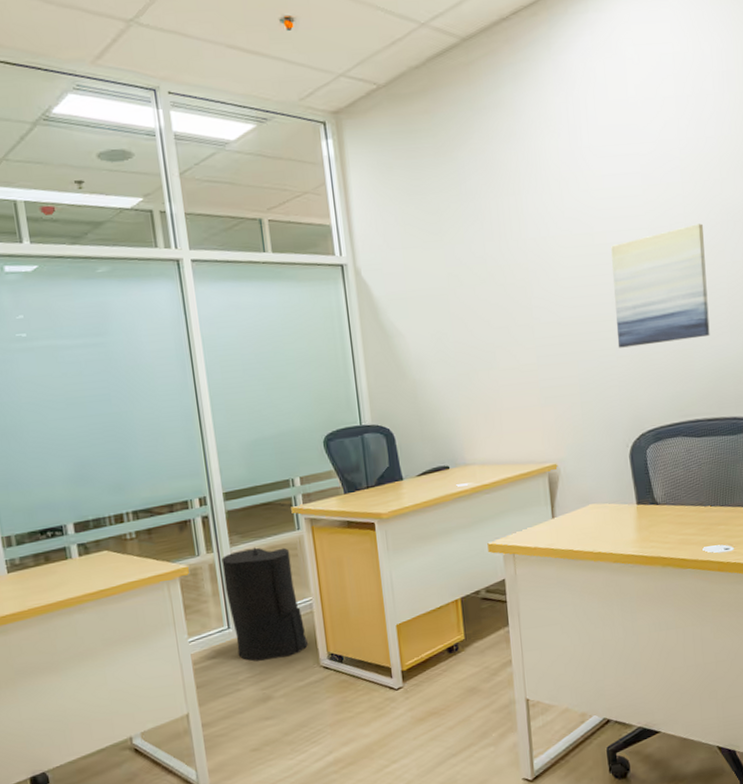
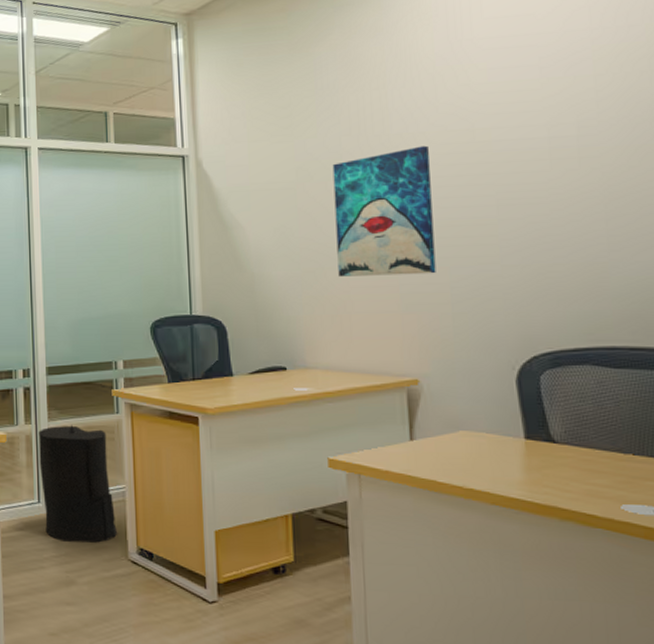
wall art: none [479,249,567,377] -> present [332,145,436,277]
wall art: present [611,223,710,348] -> none [497,120,634,256]

